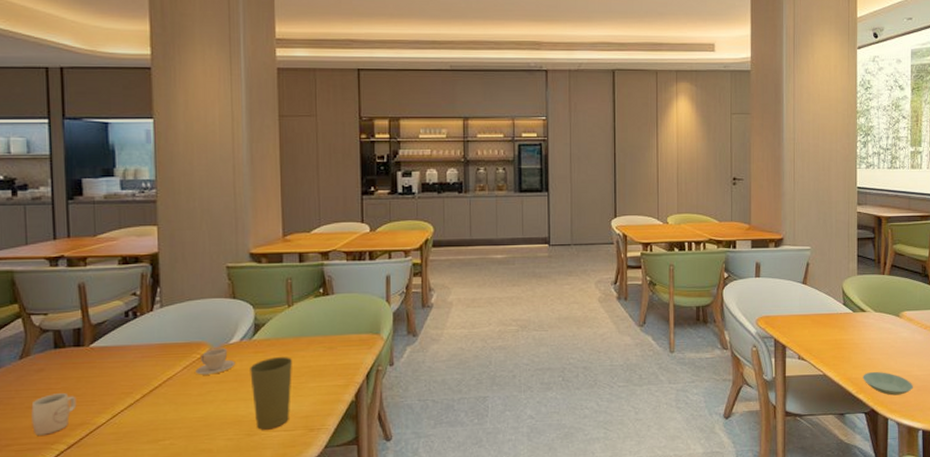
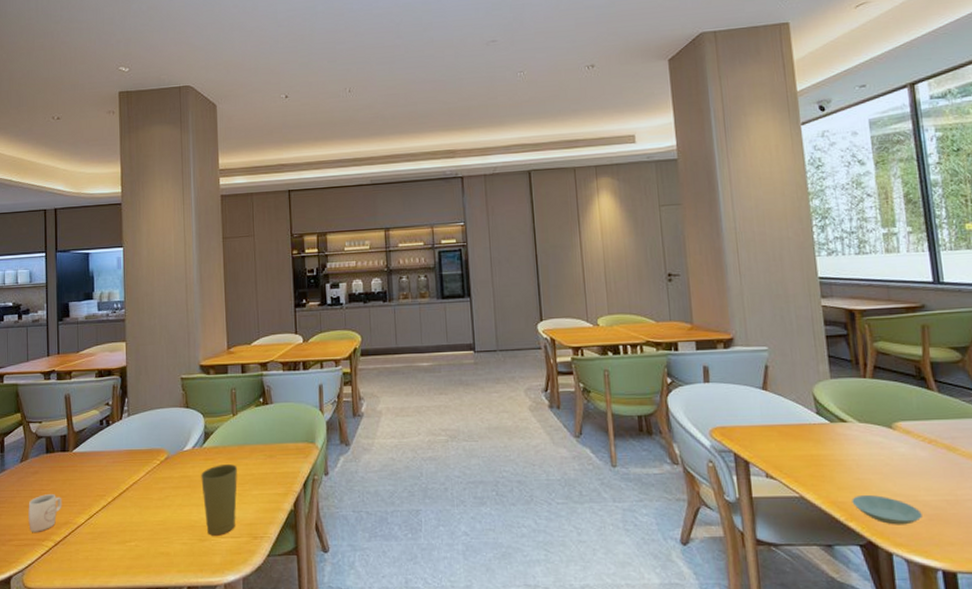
teacup: present [195,348,235,375] -> none [156,454,189,480]

